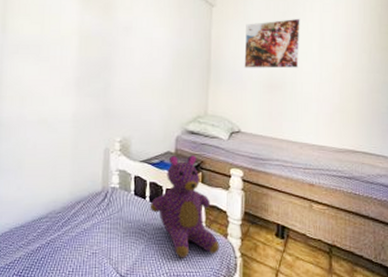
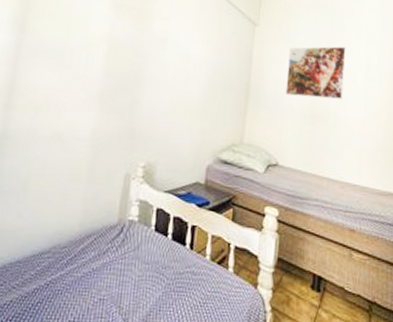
teddy bear: present [149,155,220,258] -> none [171,186,248,311]

